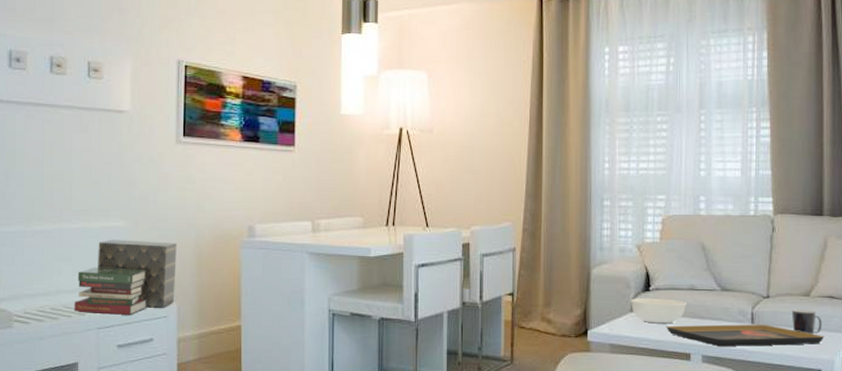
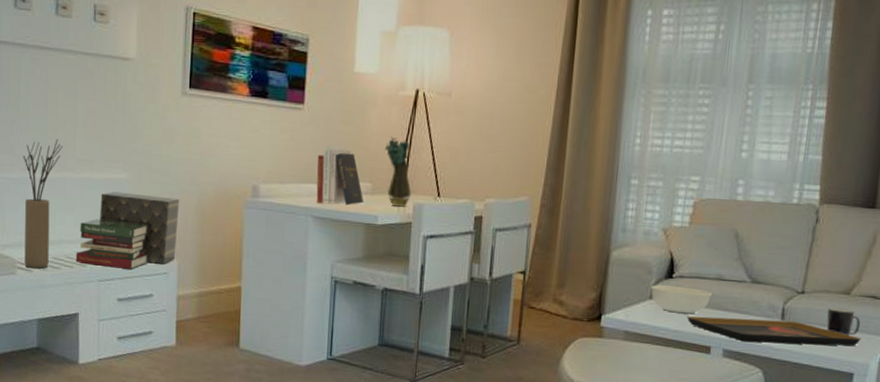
vase: none [19,191,59,320] -> present [23,139,63,269]
books: none [309,185,357,240] -> present [316,146,364,206]
vase: none [374,173,401,238] -> present [385,136,412,207]

